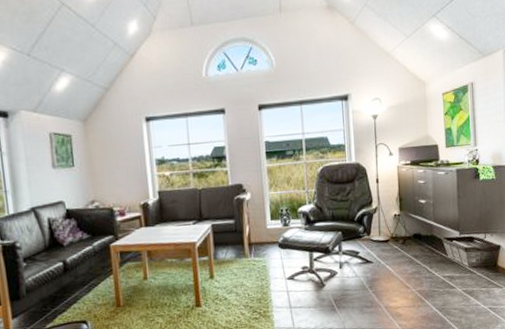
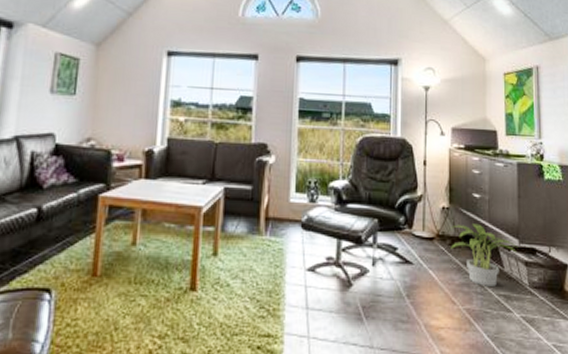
potted plant: none [402,224,459,272] -> present [450,223,518,286]

